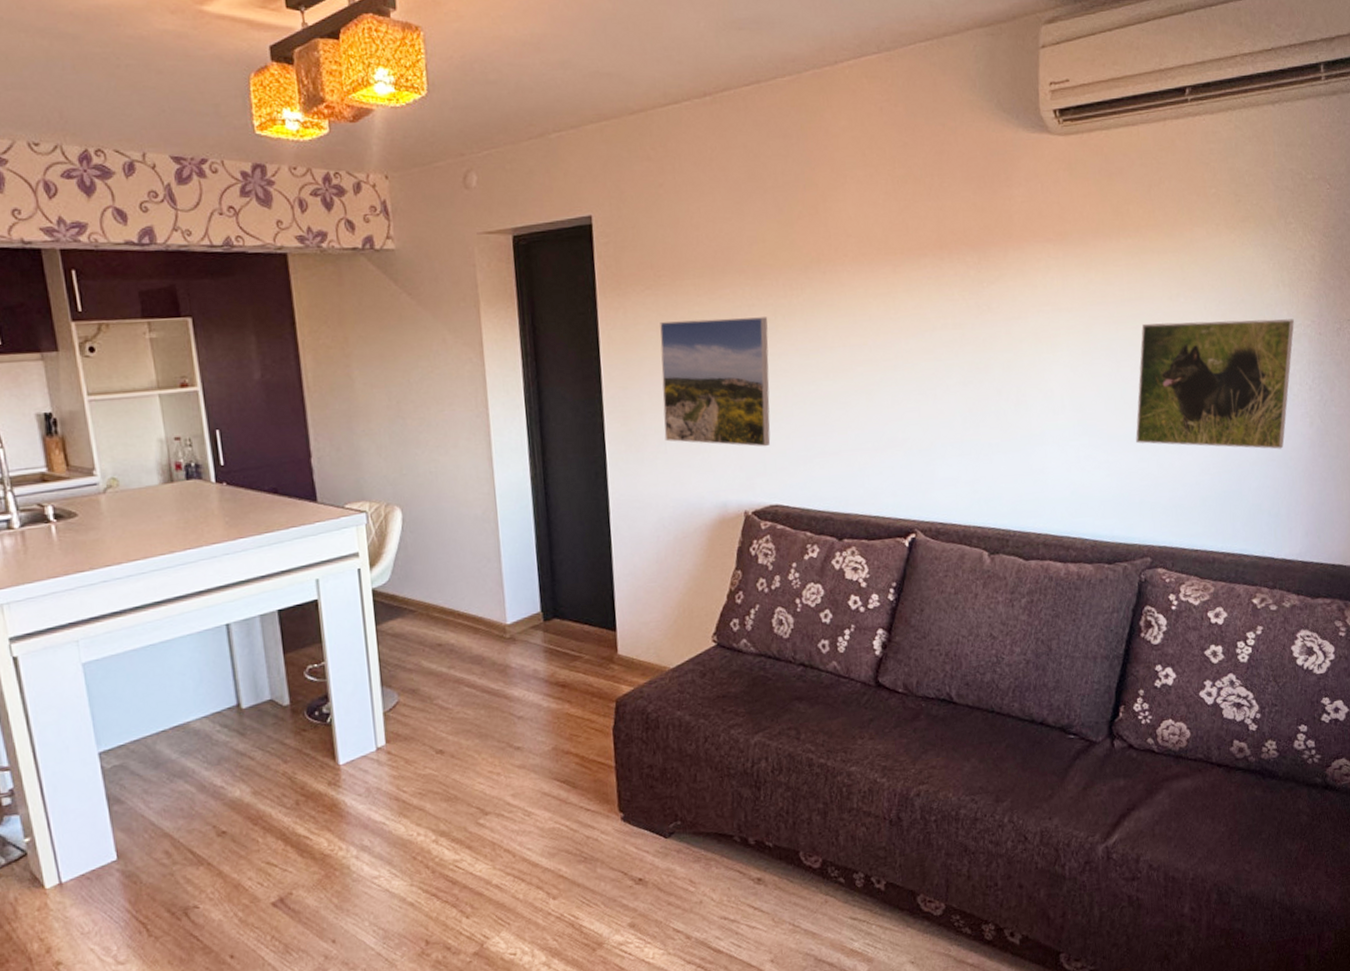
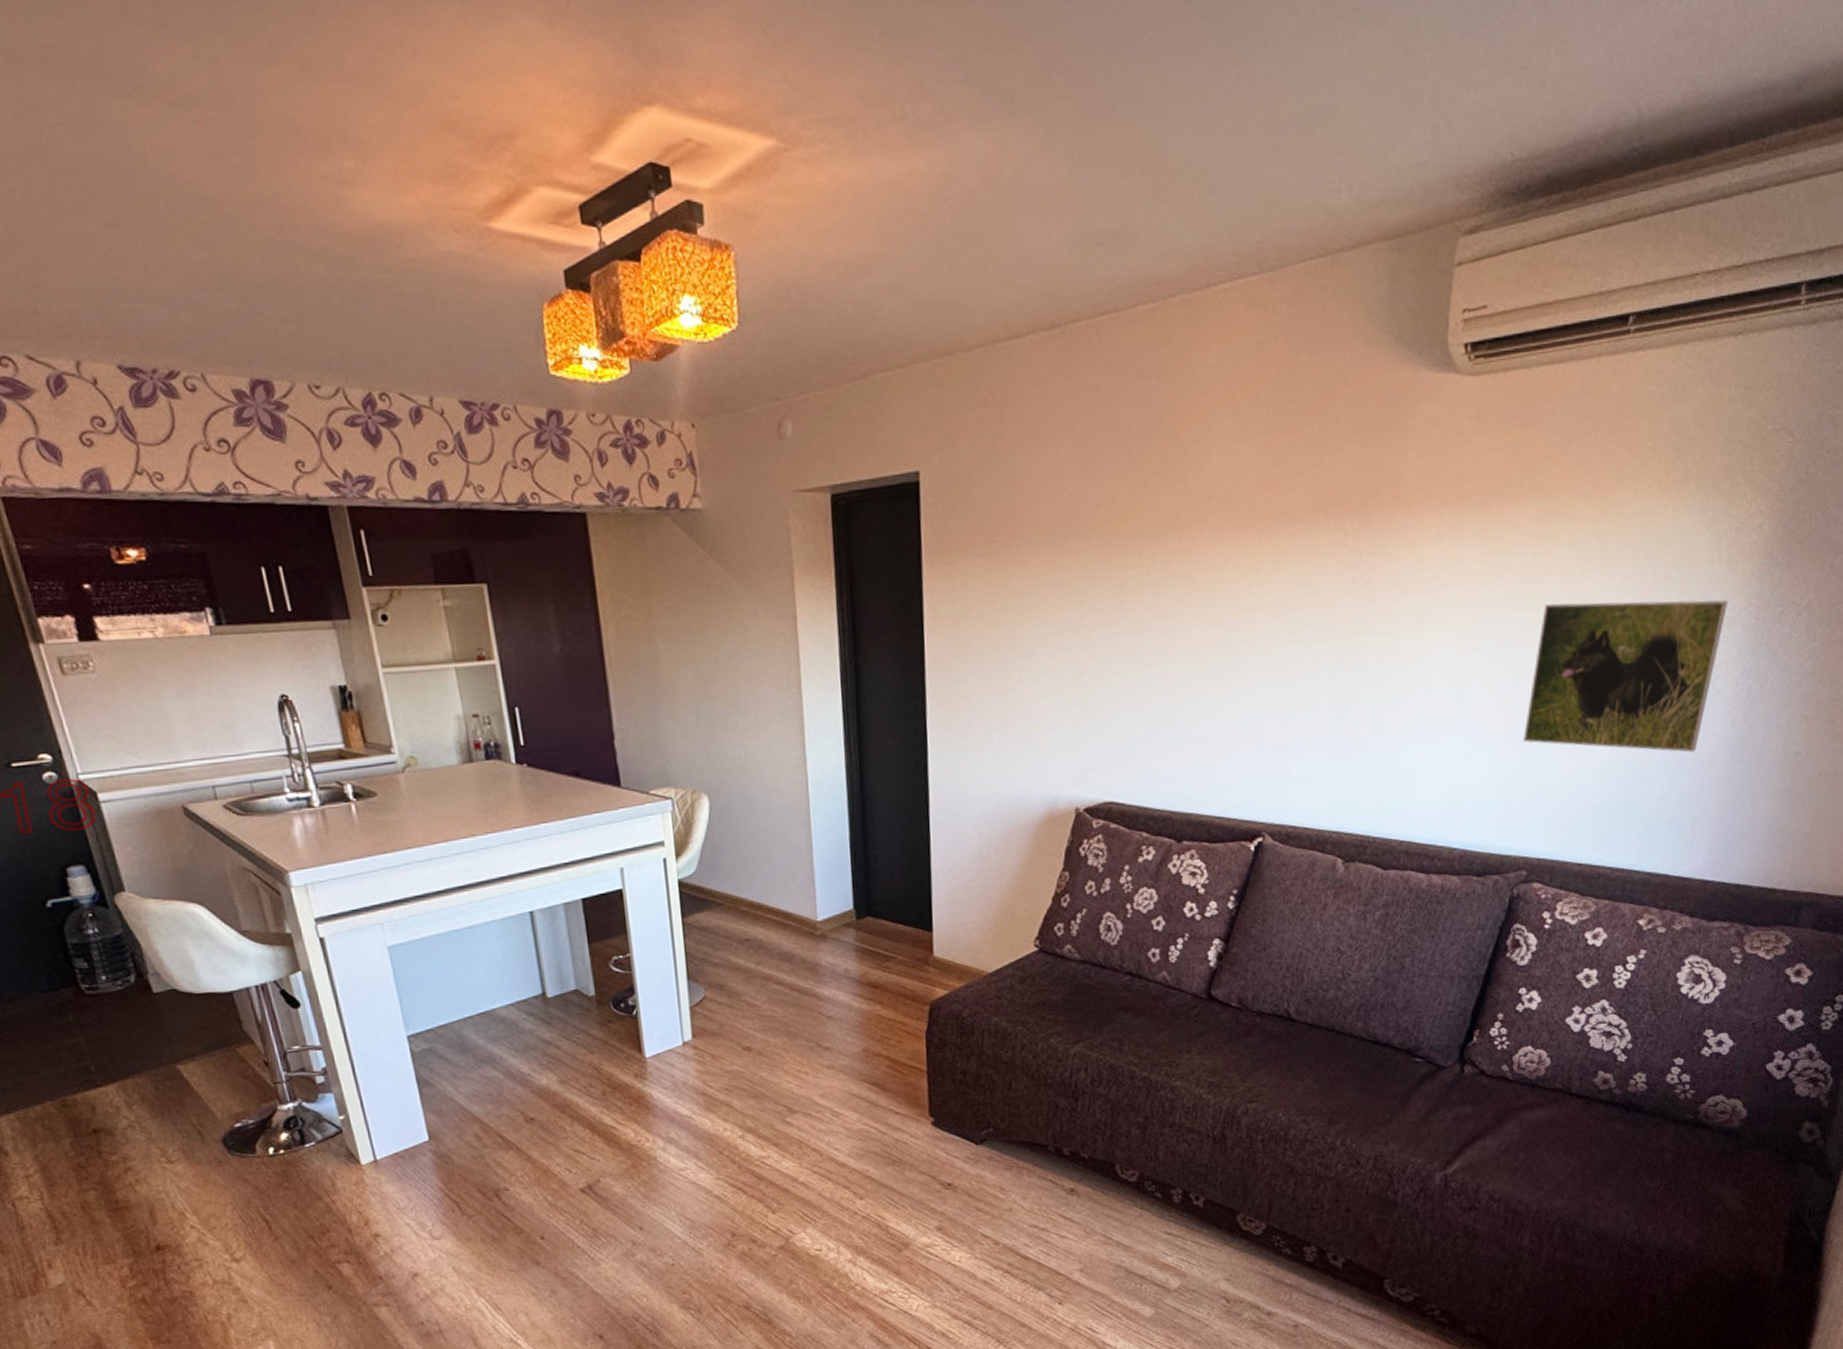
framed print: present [660,317,771,447] -> none [991,590,1113,738]

